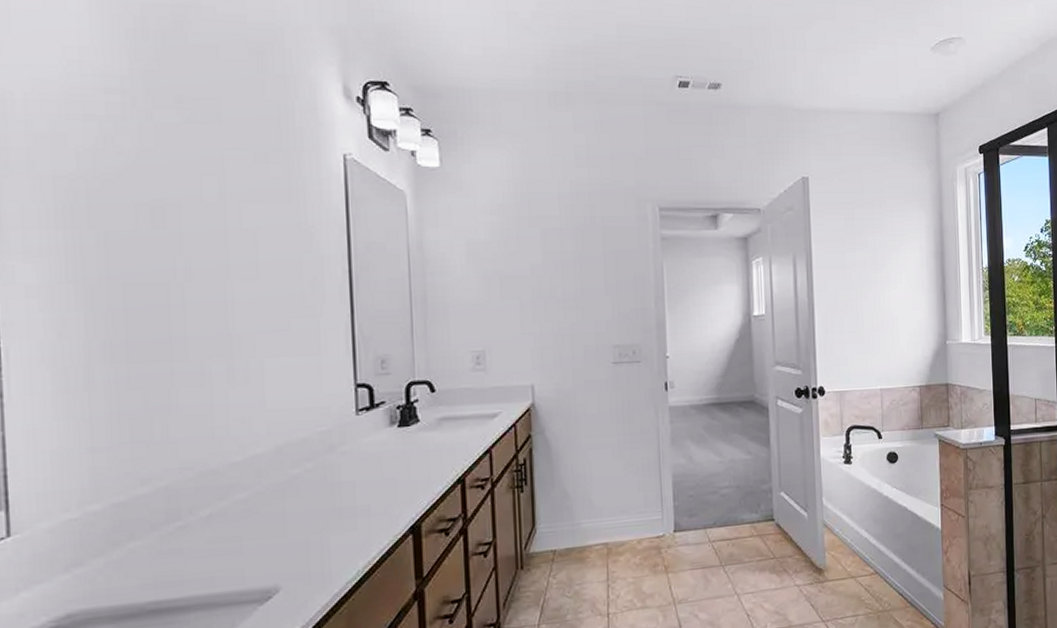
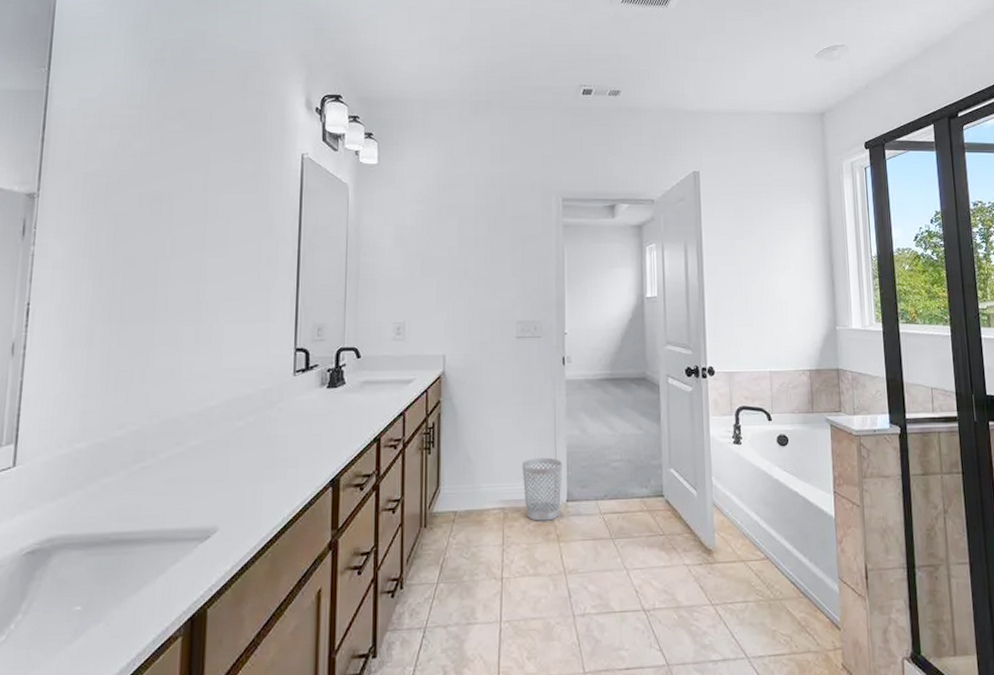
wastebasket: none [624,488,669,554] -> present [522,457,562,521]

